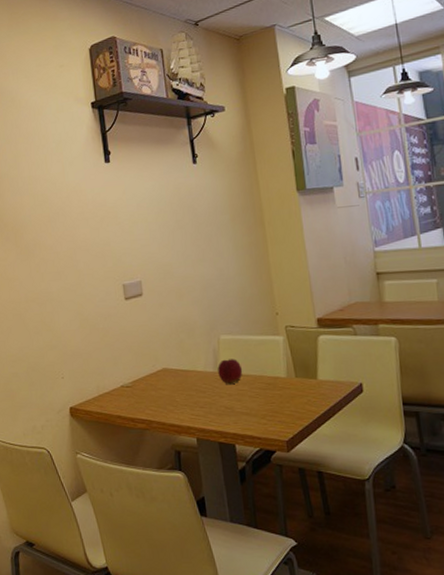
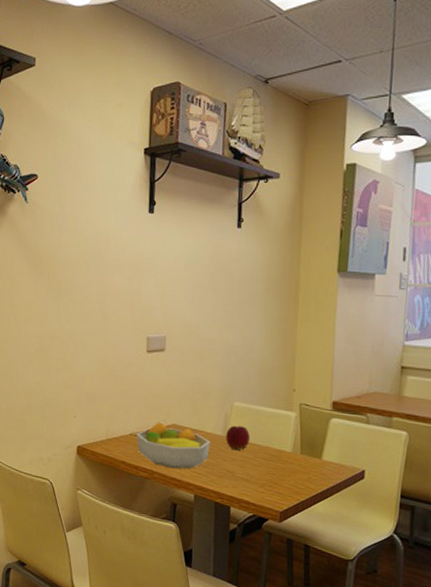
fruit bowl: none [128,369,204,415] -> present [136,422,210,469]

